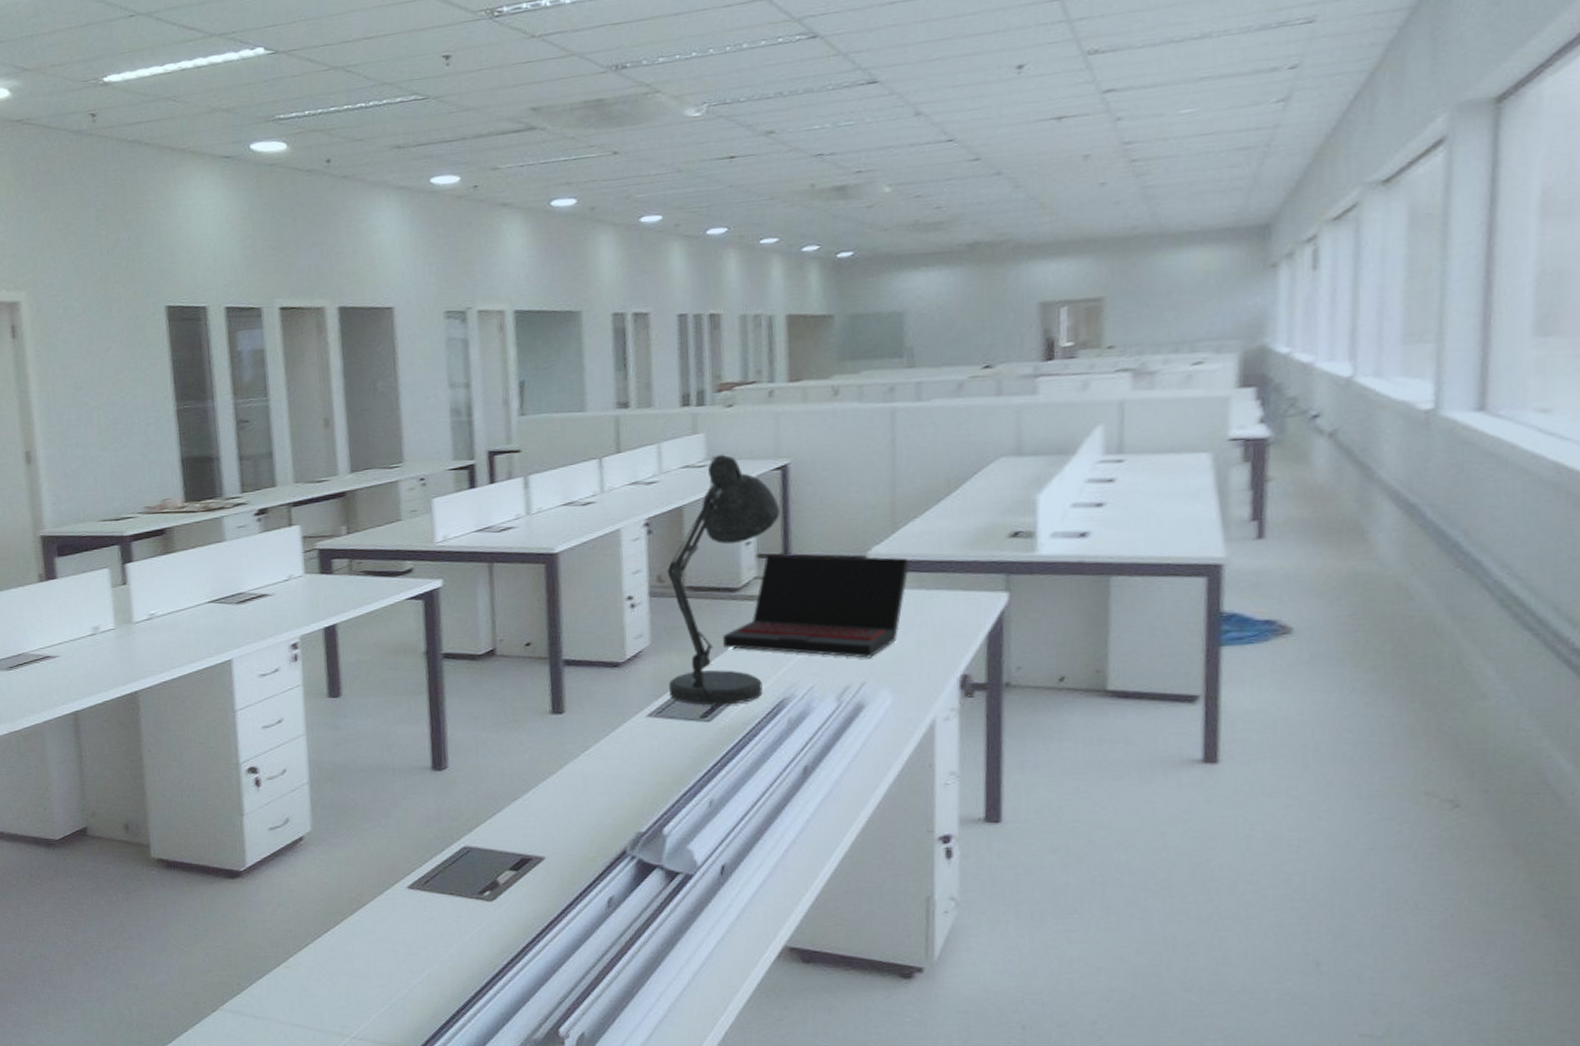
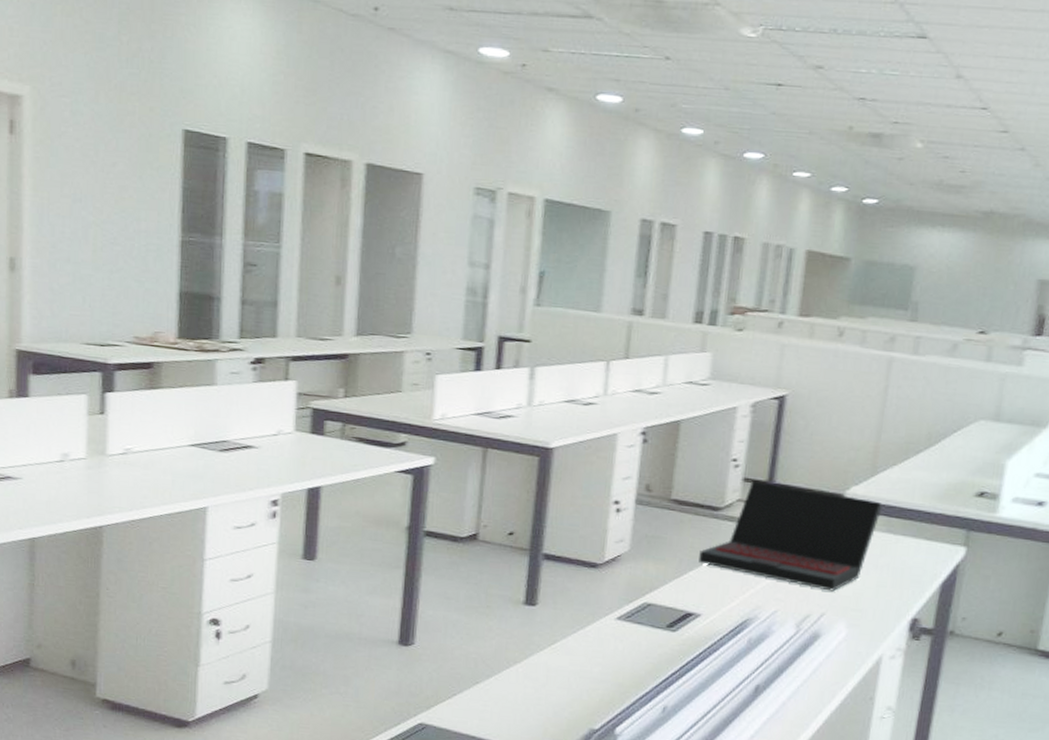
desk lamp: present [666,454,780,714] -> none [640,375,772,625]

